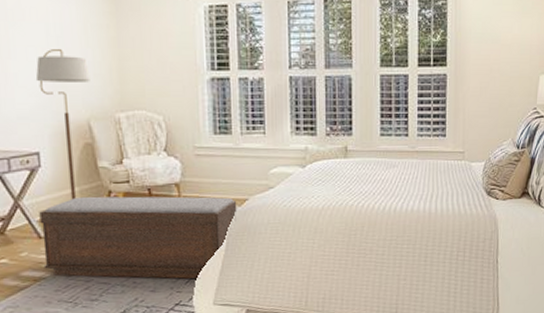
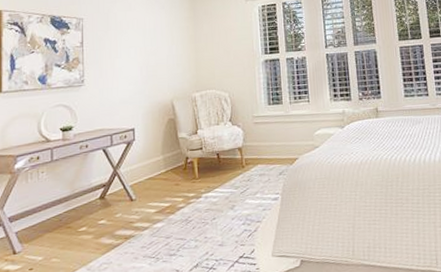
floor lamp: present [35,49,90,200] -> none [134,48,174,166]
bench: present [39,196,237,279] -> none [132,158,290,234]

